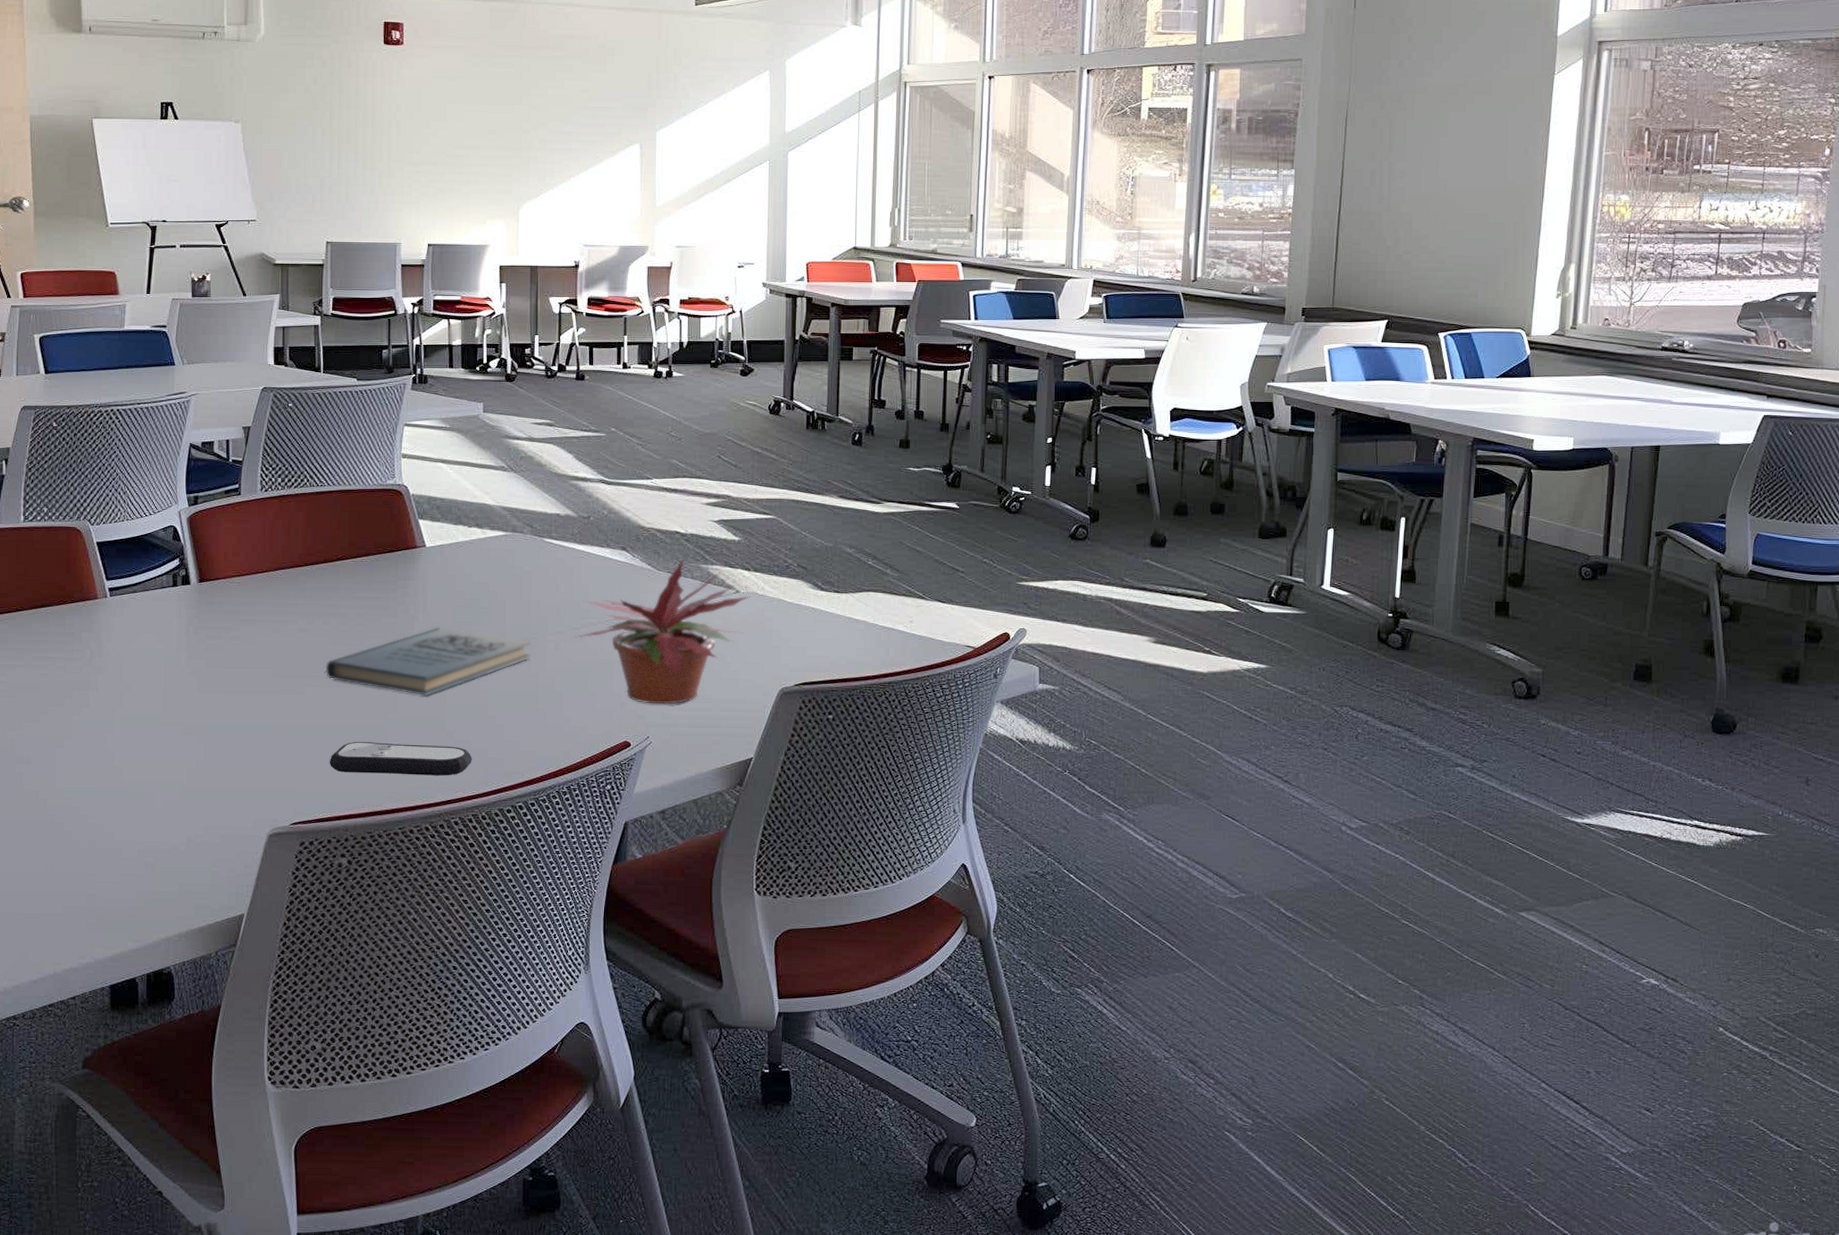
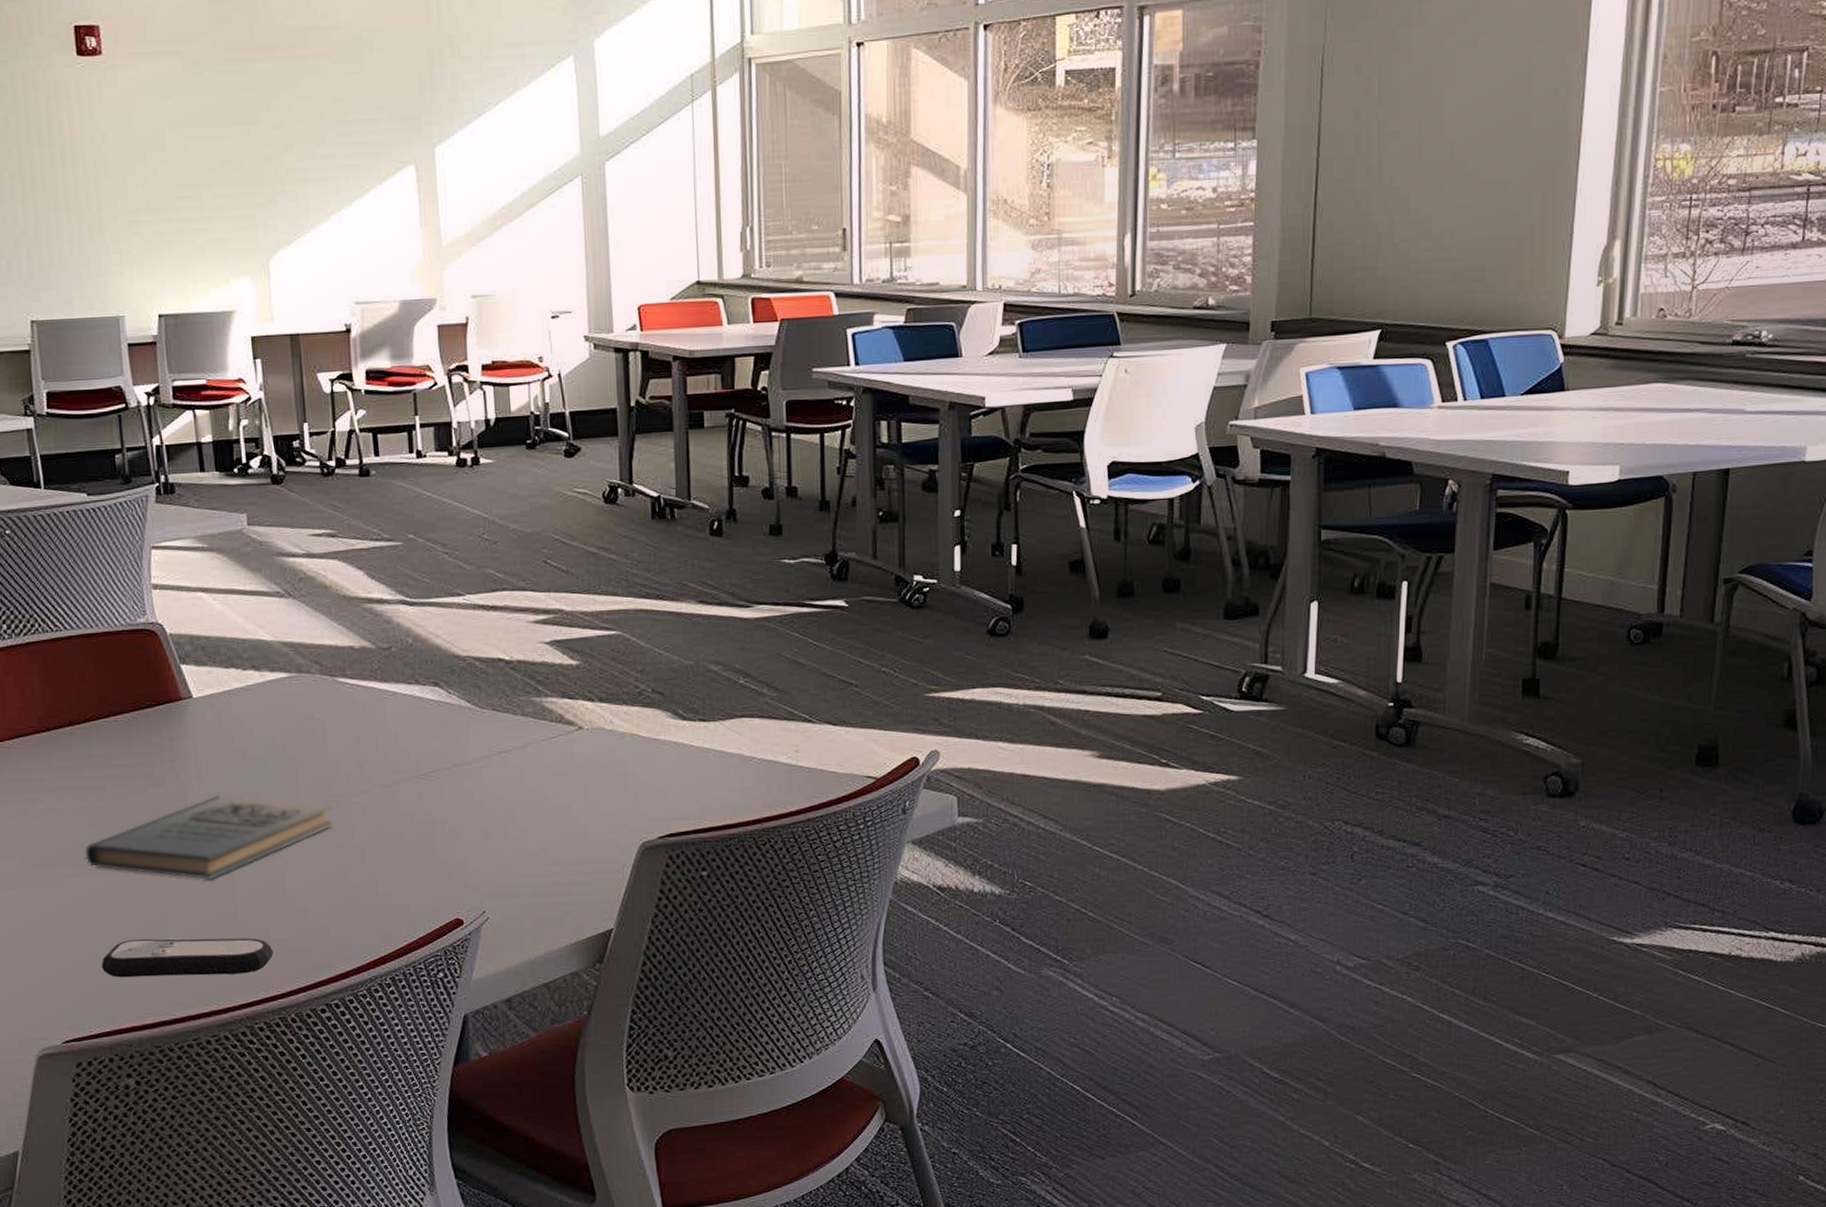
potted plant: present [574,558,751,705] -> none [384,691,597,872]

